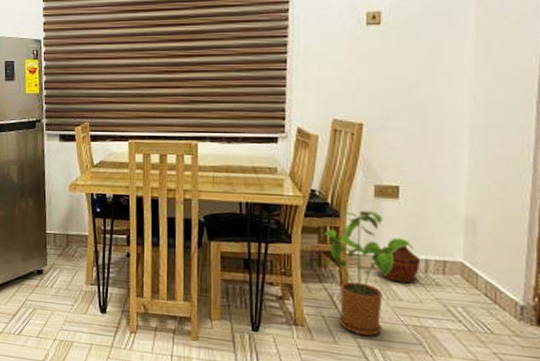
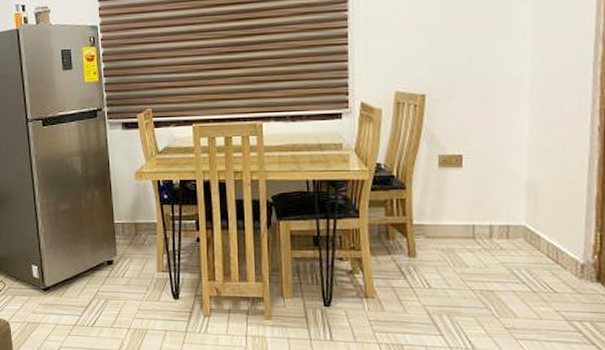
house plant: present [324,210,413,336] -> none [391,181,477,303]
woven basket: present [379,245,420,283] -> none [445,213,484,250]

